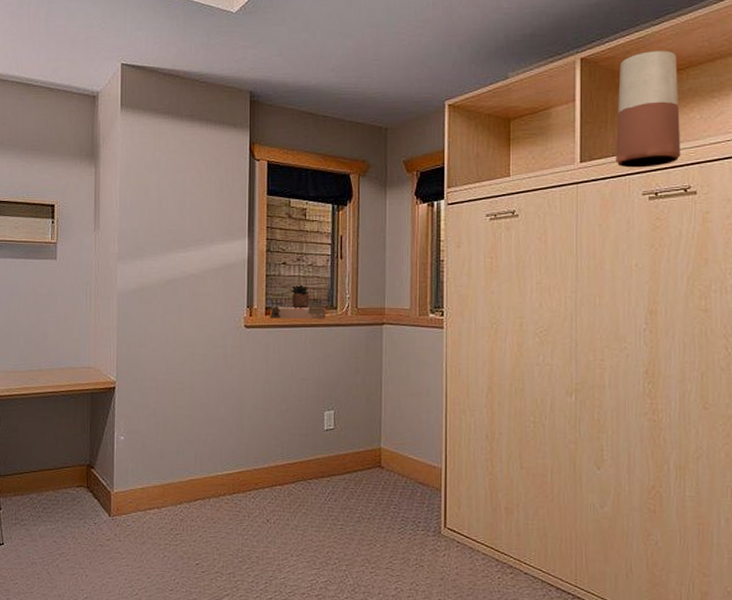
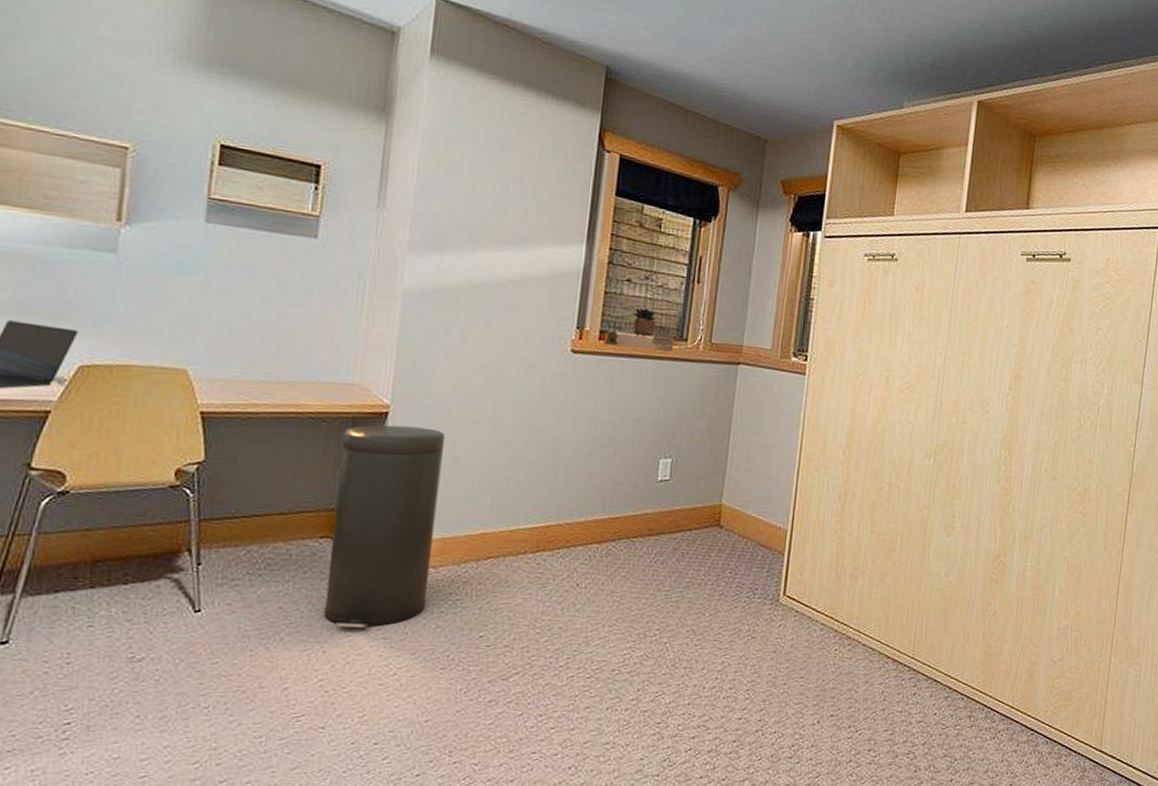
pedal bin: none [84,397,157,557] -> present [323,425,446,628]
vase: present [616,51,681,168] -> none [1000,106,1068,228]

